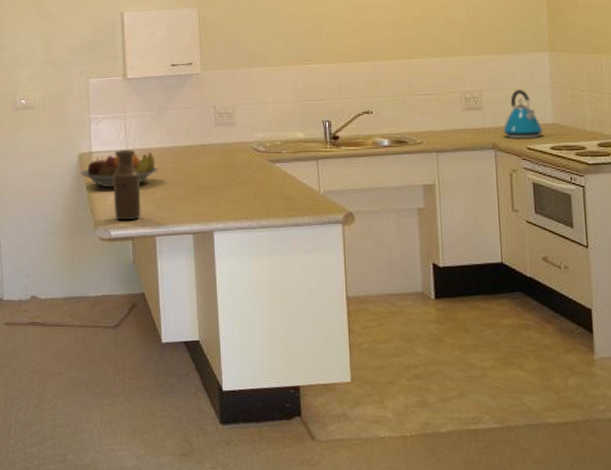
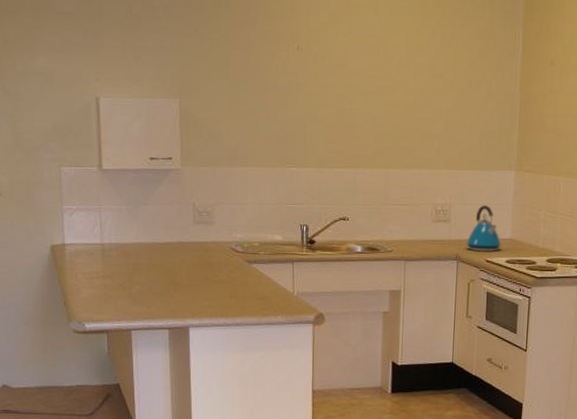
fruit bowl: present [80,152,158,188] -> none [52,247,134,282]
bottle: present [113,150,141,221] -> none [88,243,117,314]

